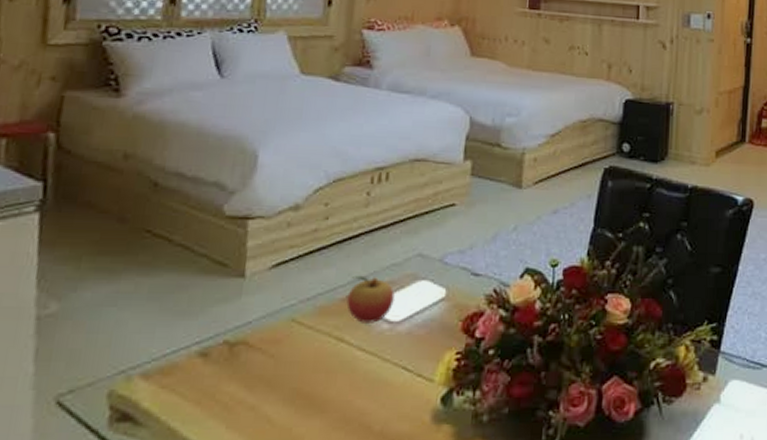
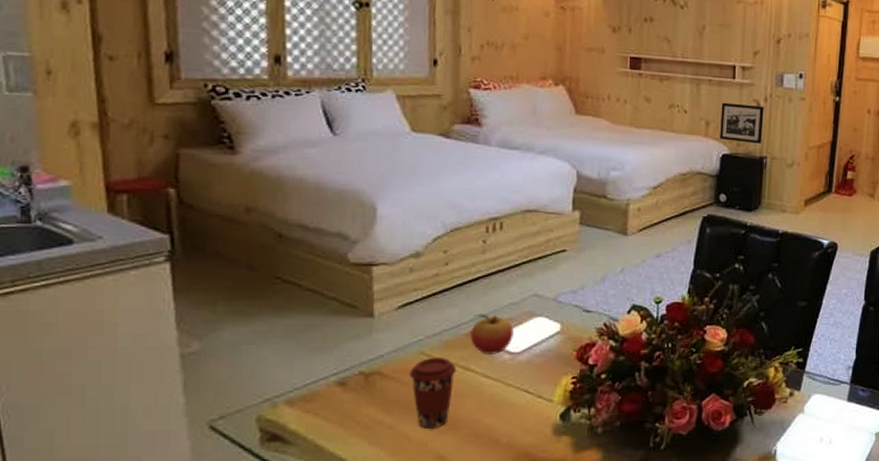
coffee cup: none [277,325,330,411] -> present [409,357,457,429]
picture frame: none [623,44,670,89] -> present [720,102,764,144]

